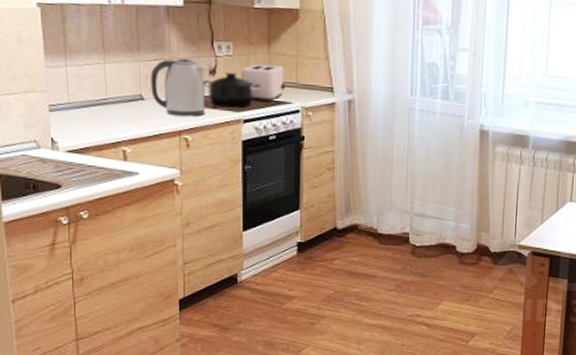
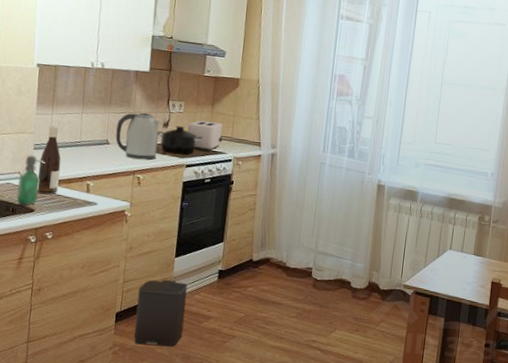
soap dispenser: none [35,119,66,182] -> present [16,155,45,206]
bottle: none [58,80,87,166] -> present [37,125,61,195]
pedal bin: none [202,257,263,334] -> present [134,279,188,347]

